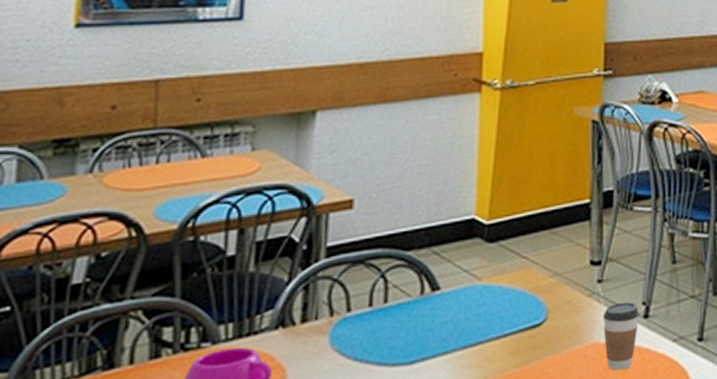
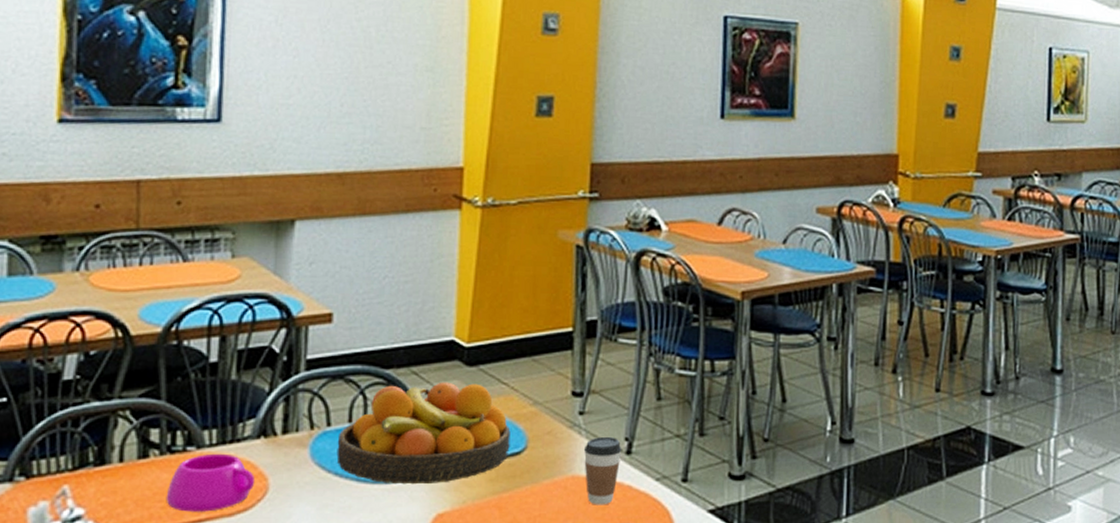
fruit bowl: none [356,259,531,366] -> present [336,382,511,485]

